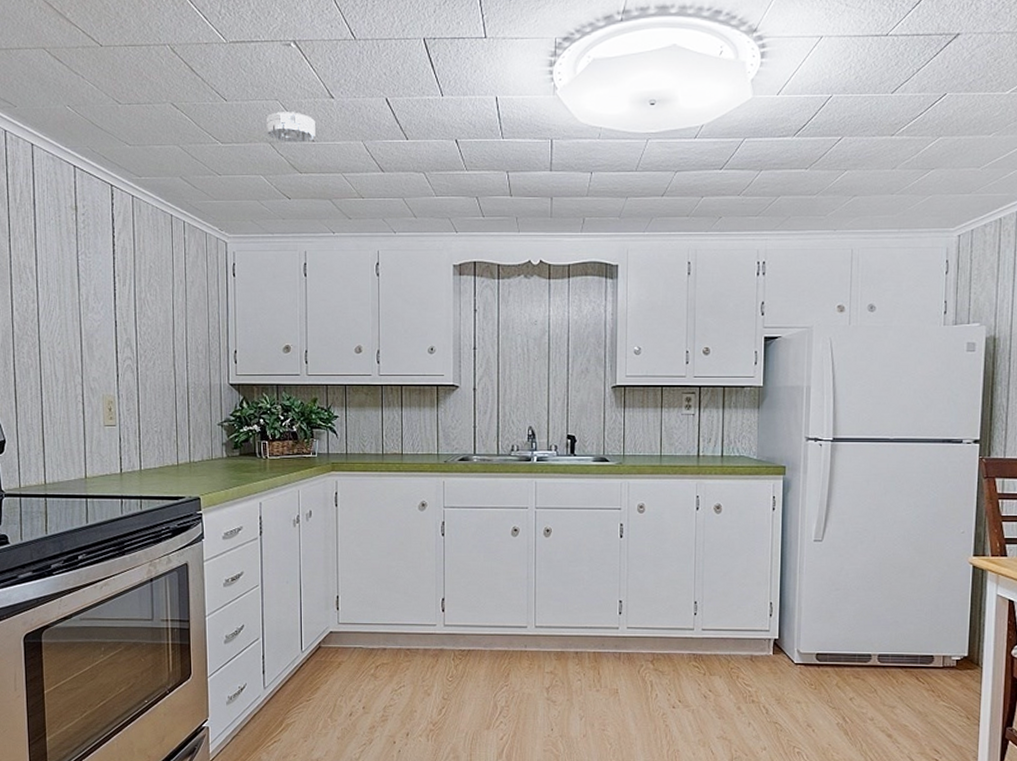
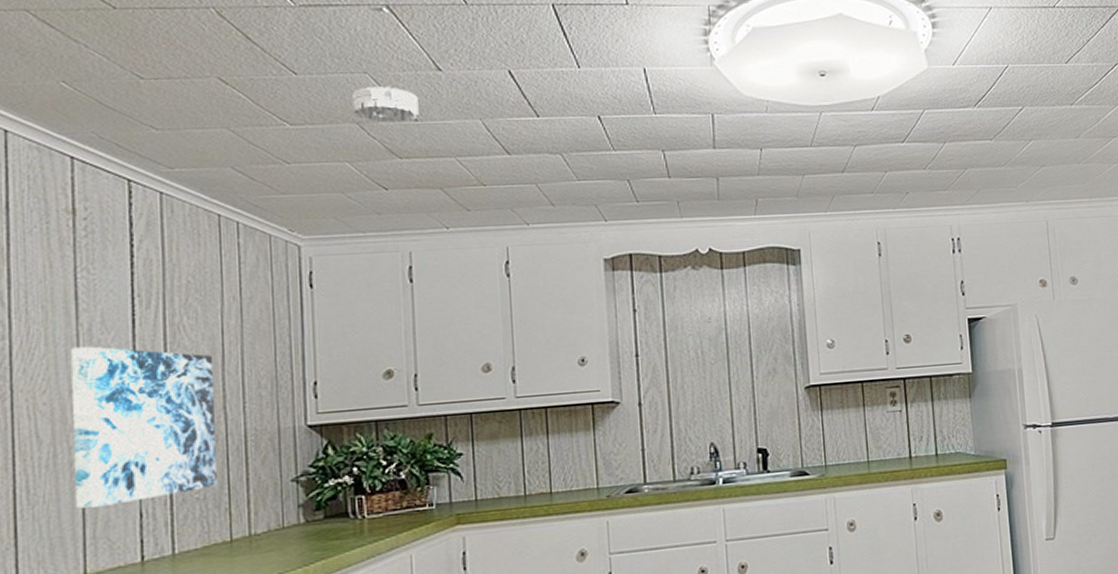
wall art: none [75,312,169,431] -> present [71,346,217,510]

